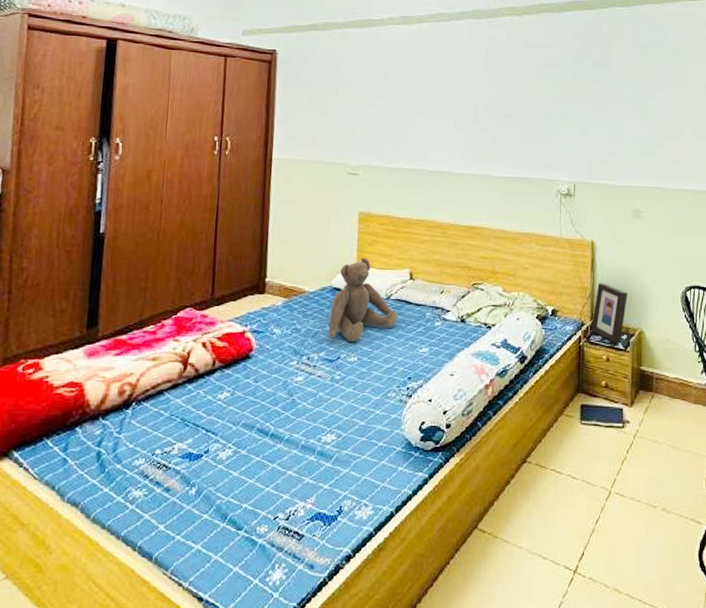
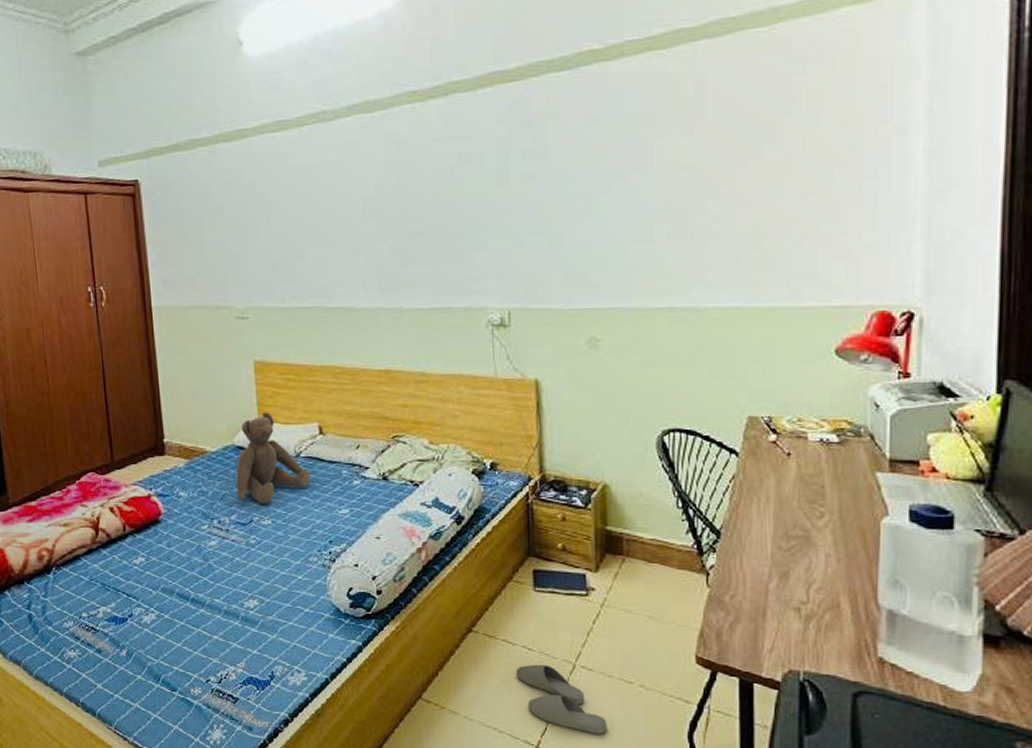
slippers: none [561,492,634,556] -> present [515,664,607,734]
picture frame: present [591,283,627,344] -> none [541,430,585,500]

